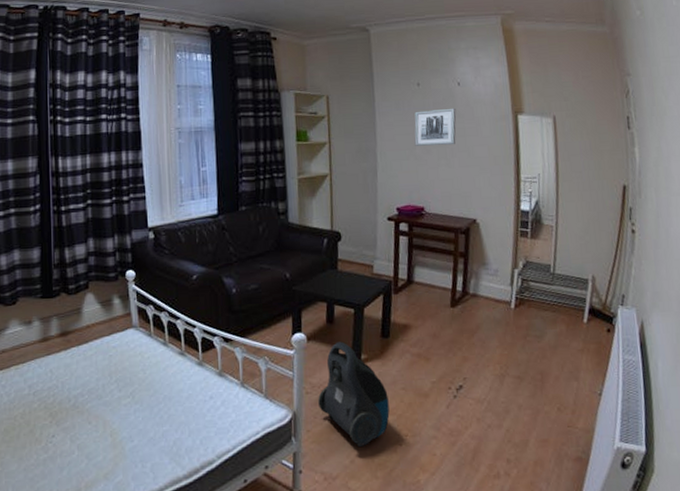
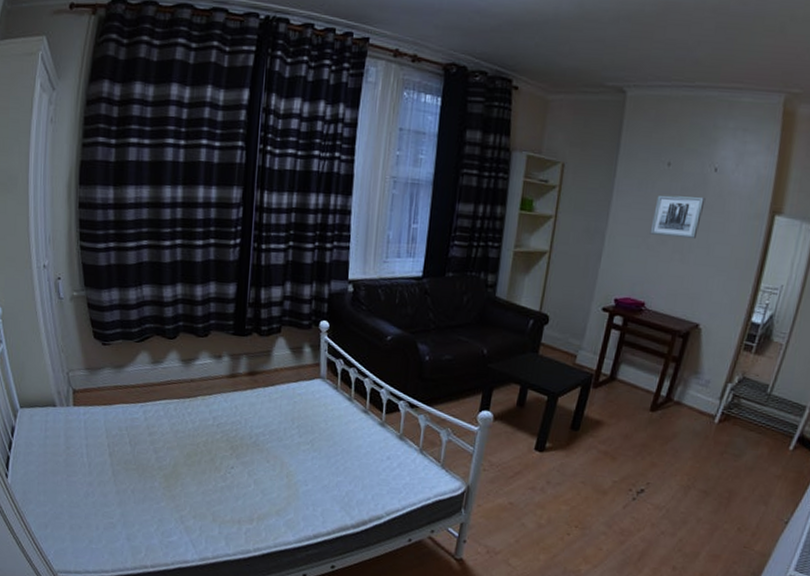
vacuum cleaner: present [318,341,390,448] -> none [494,426,566,530]

